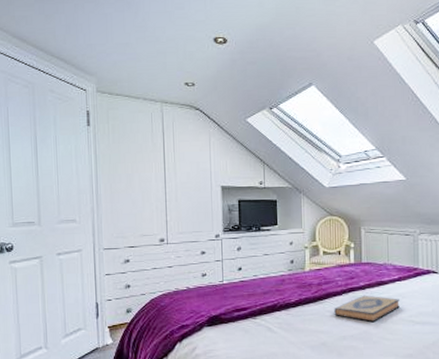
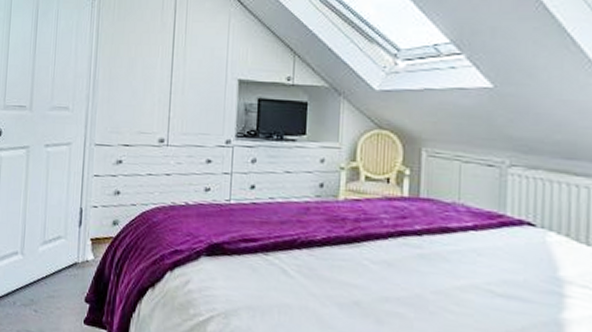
hardback book: present [334,295,400,323] -> none [375,243,473,285]

